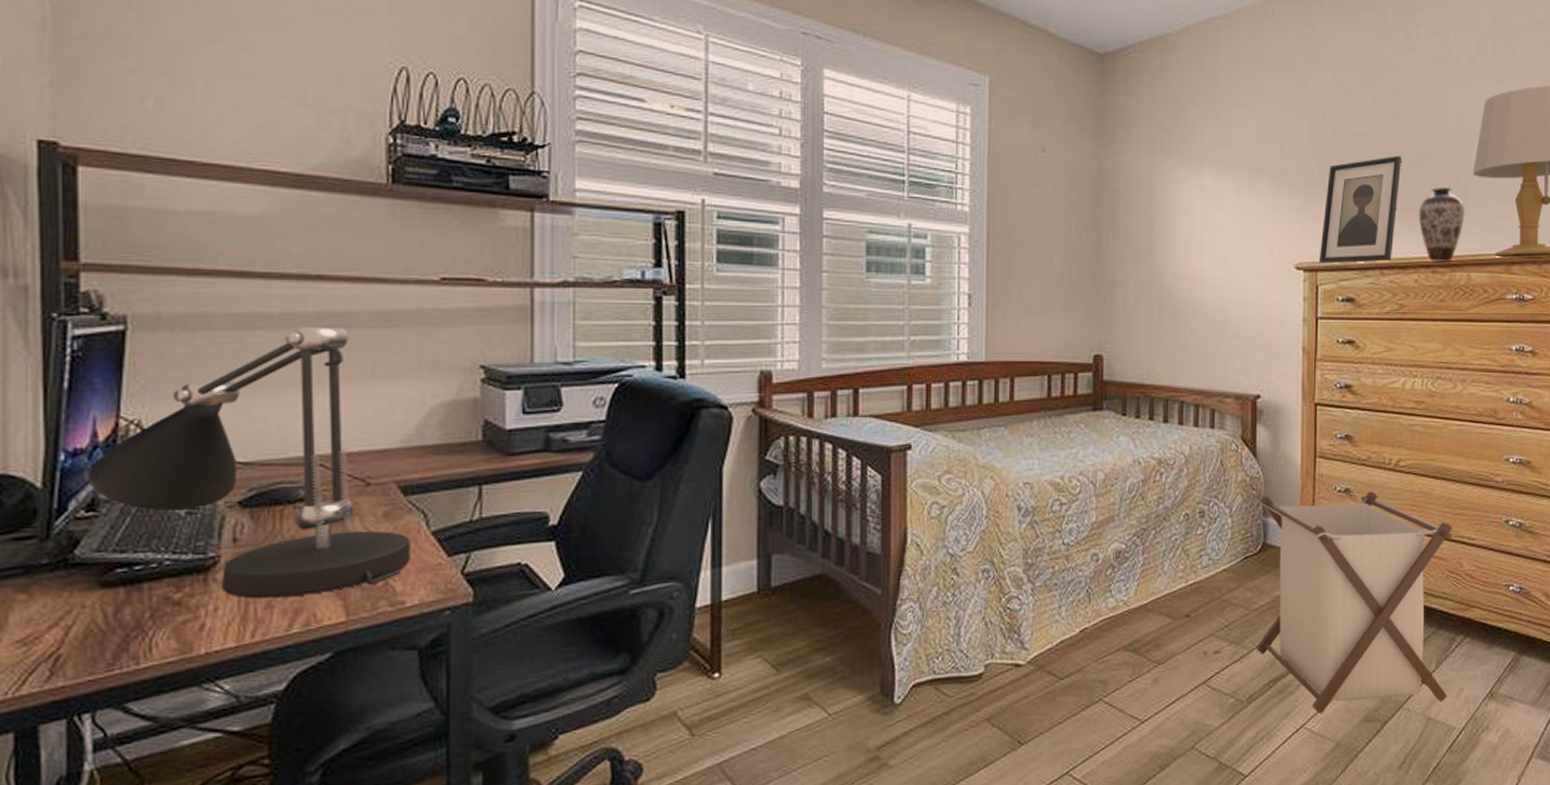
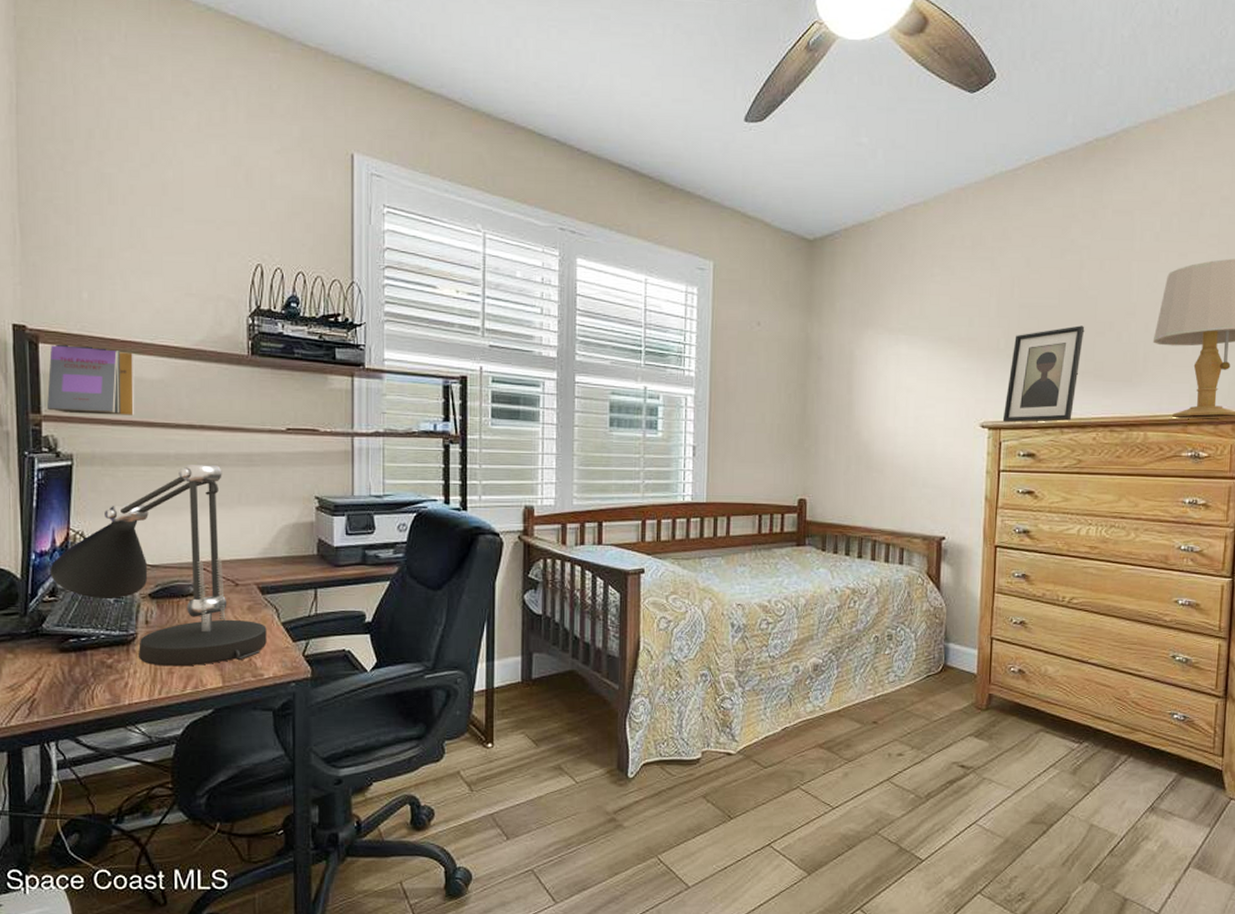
books: none [89,168,222,263] -> present [47,345,135,415]
laundry basket: present [1256,491,1452,713] -> none [935,623,1120,813]
decorative vase: present [1418,186,1465,262] -> none [1098,353,1145,422]

